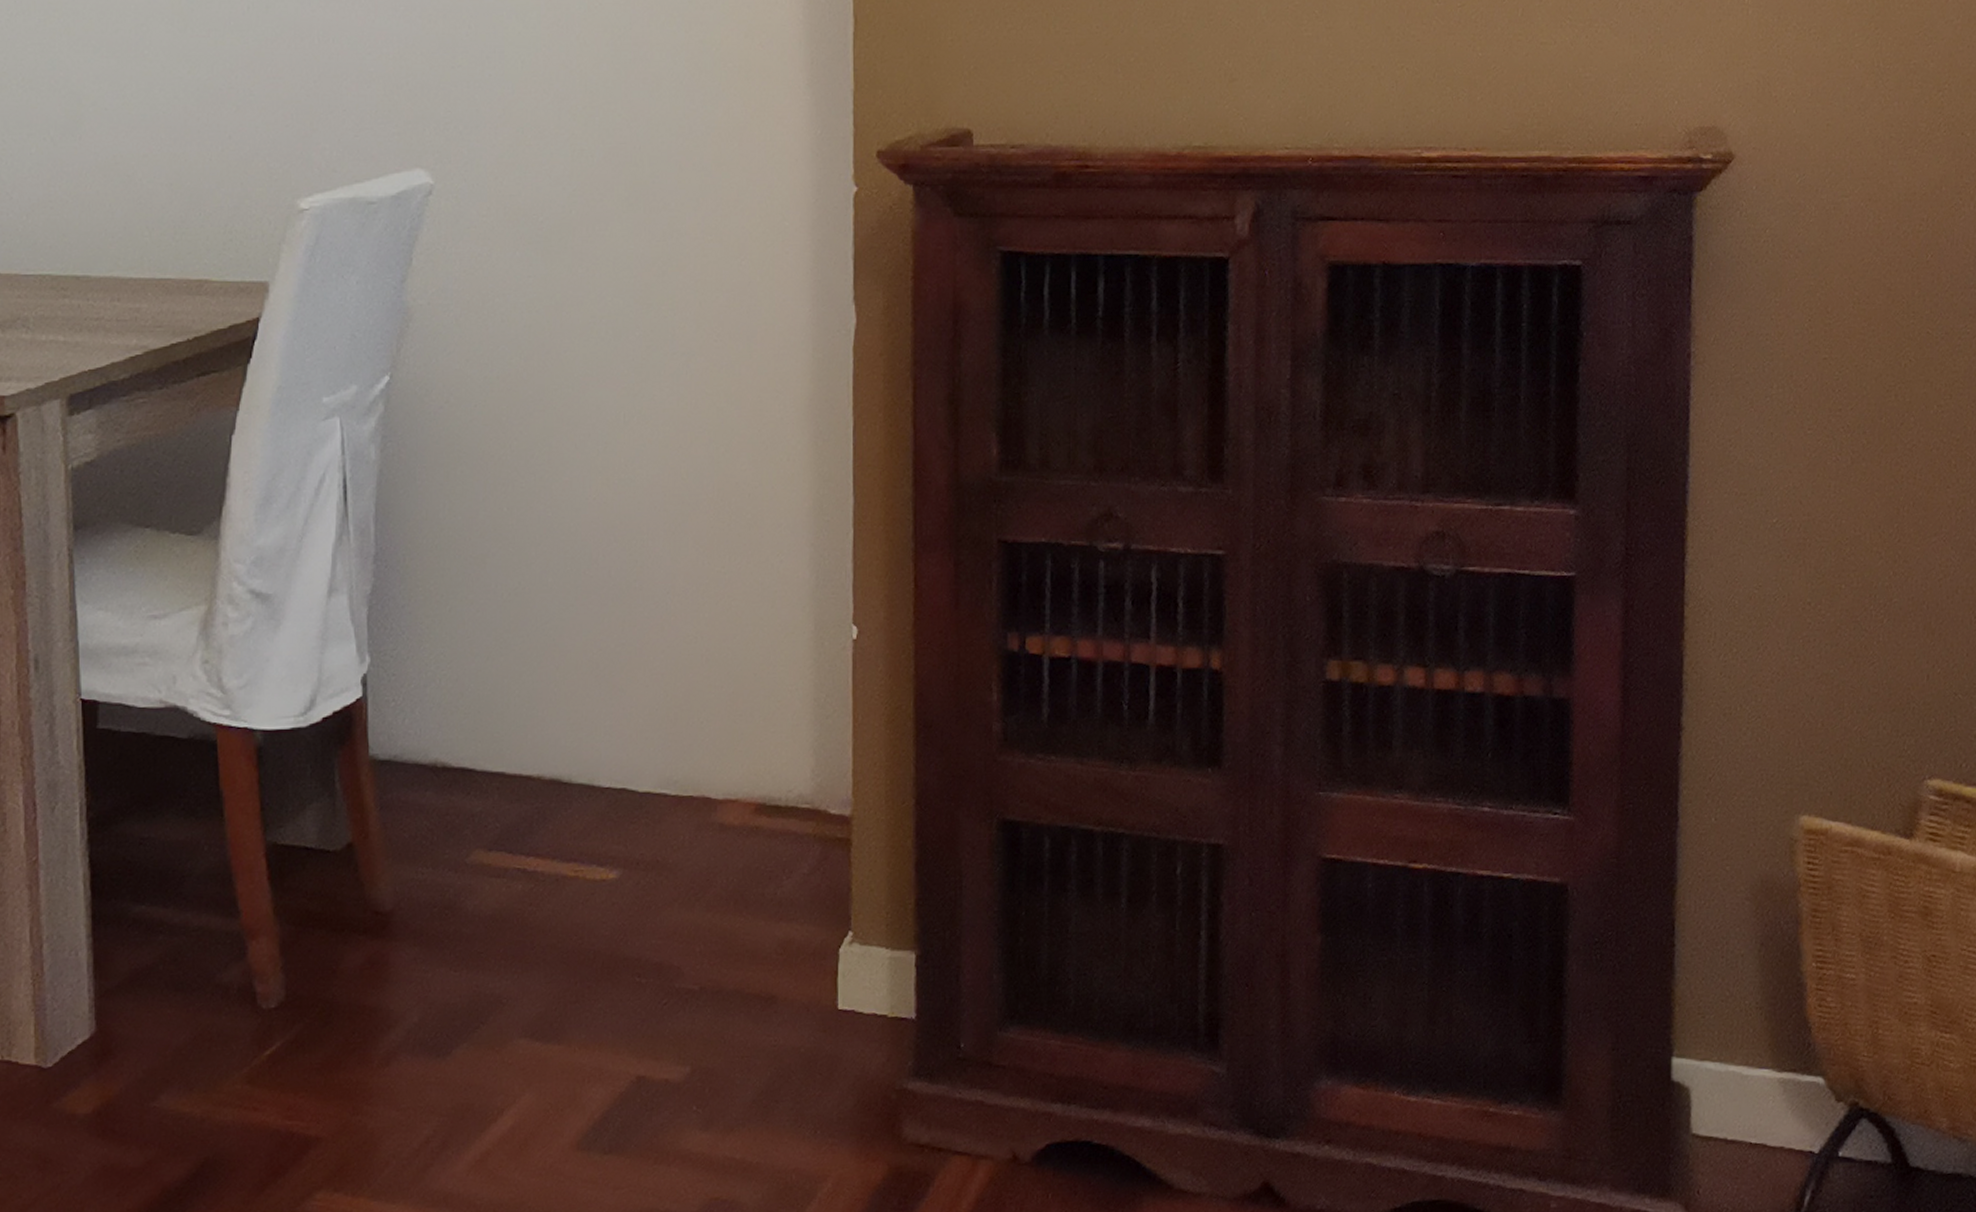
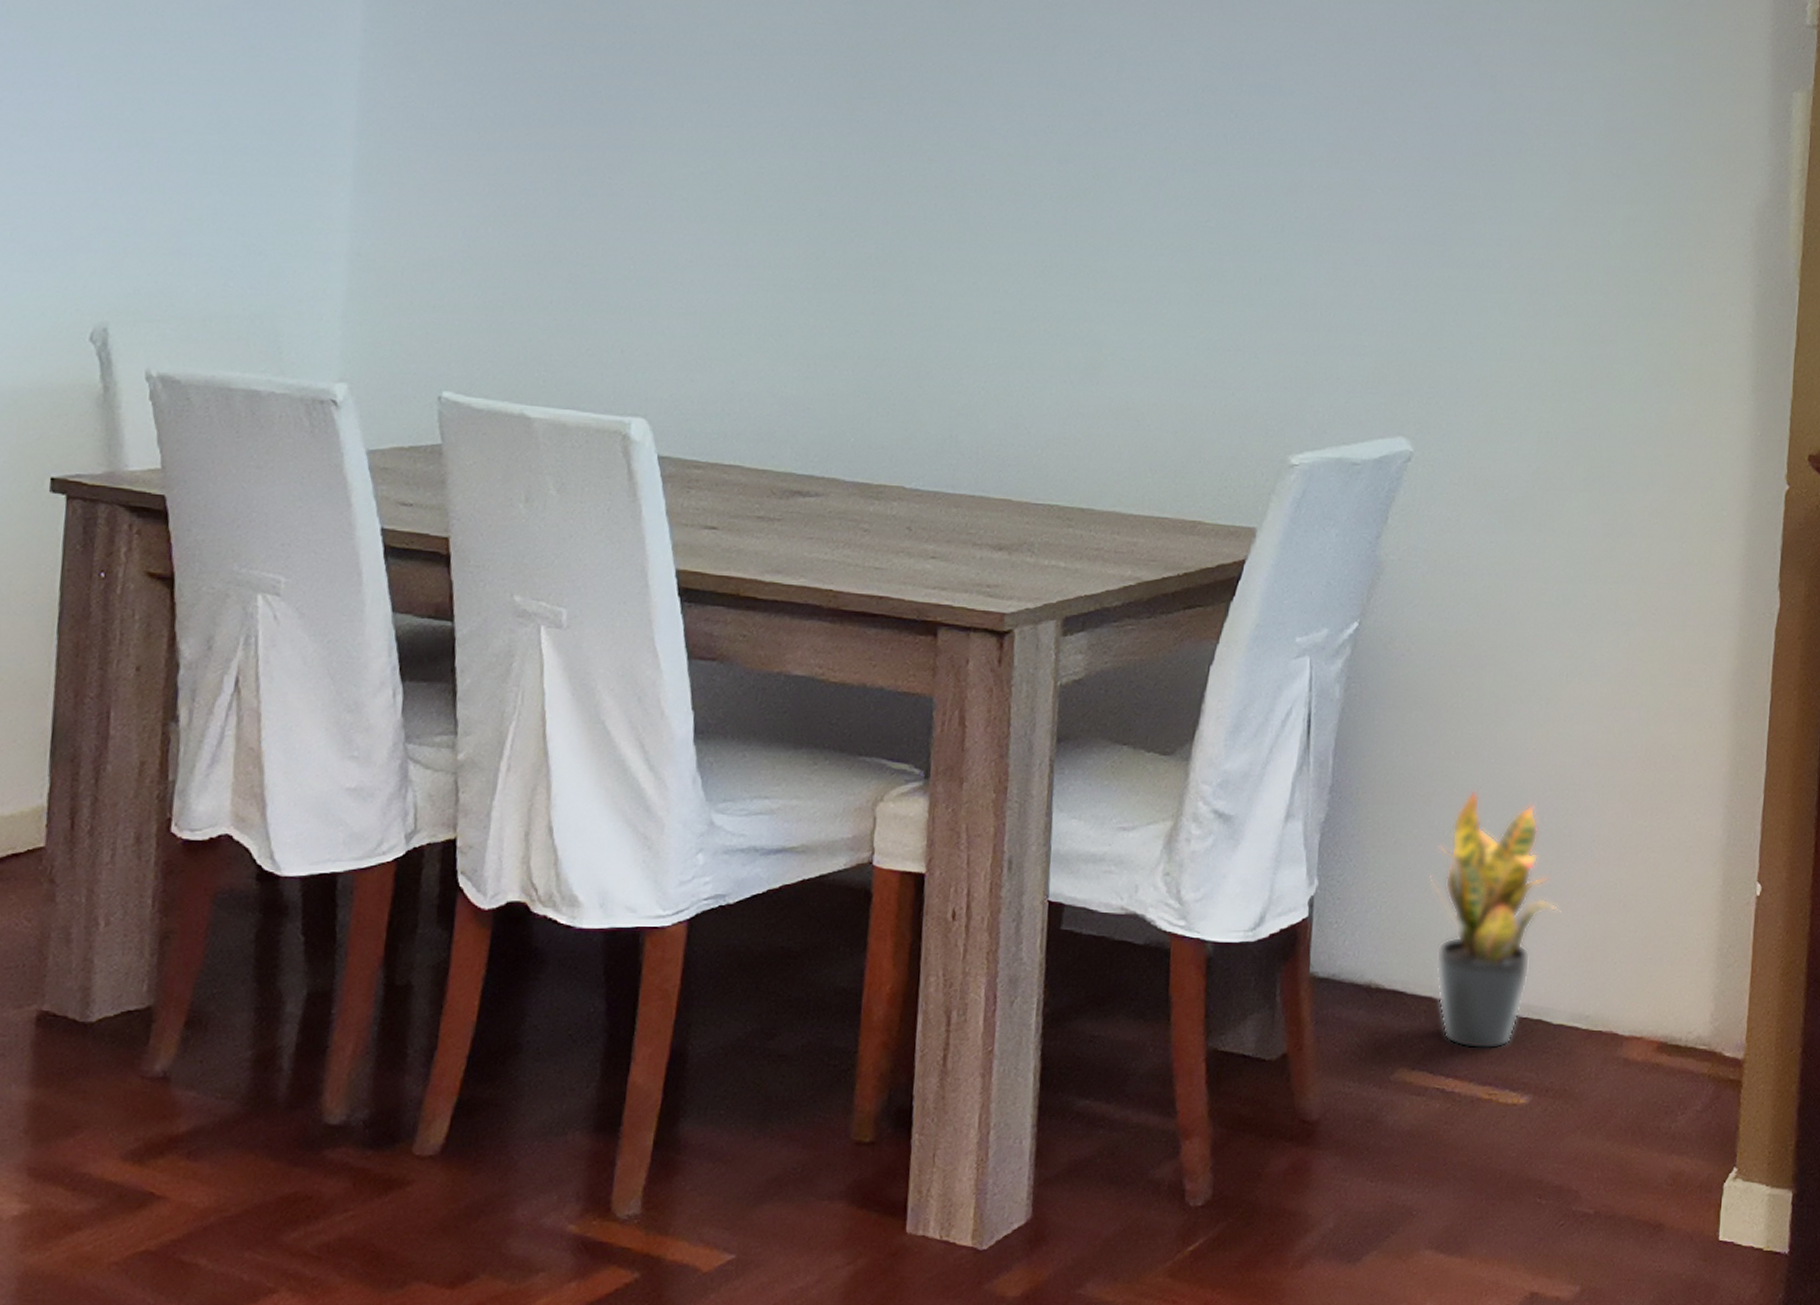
potted plant: none [491,547,639,825] -> present [1430,789,1562,1049]

